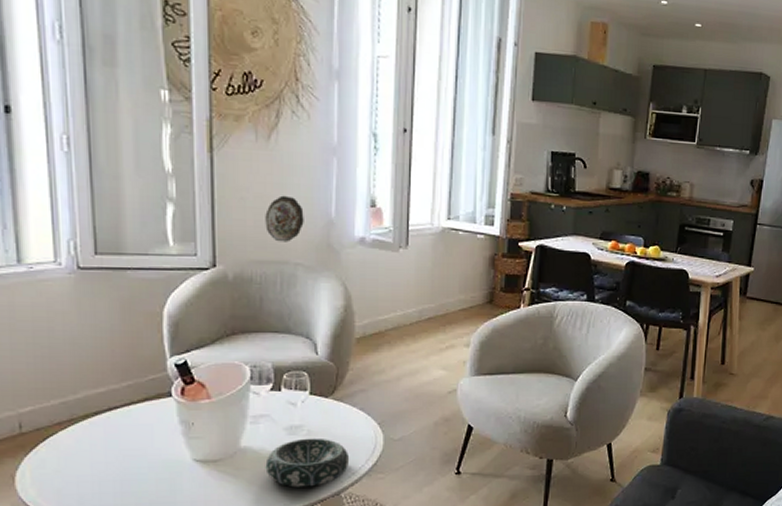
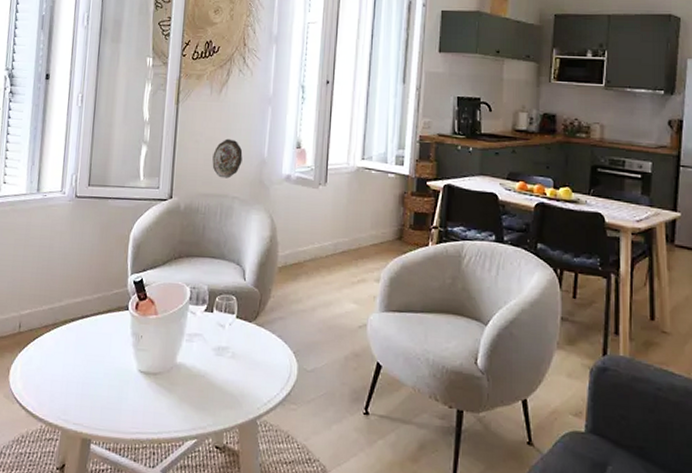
decorative bowl: present [265,438,350,488] -> none [194,360,267,410]

